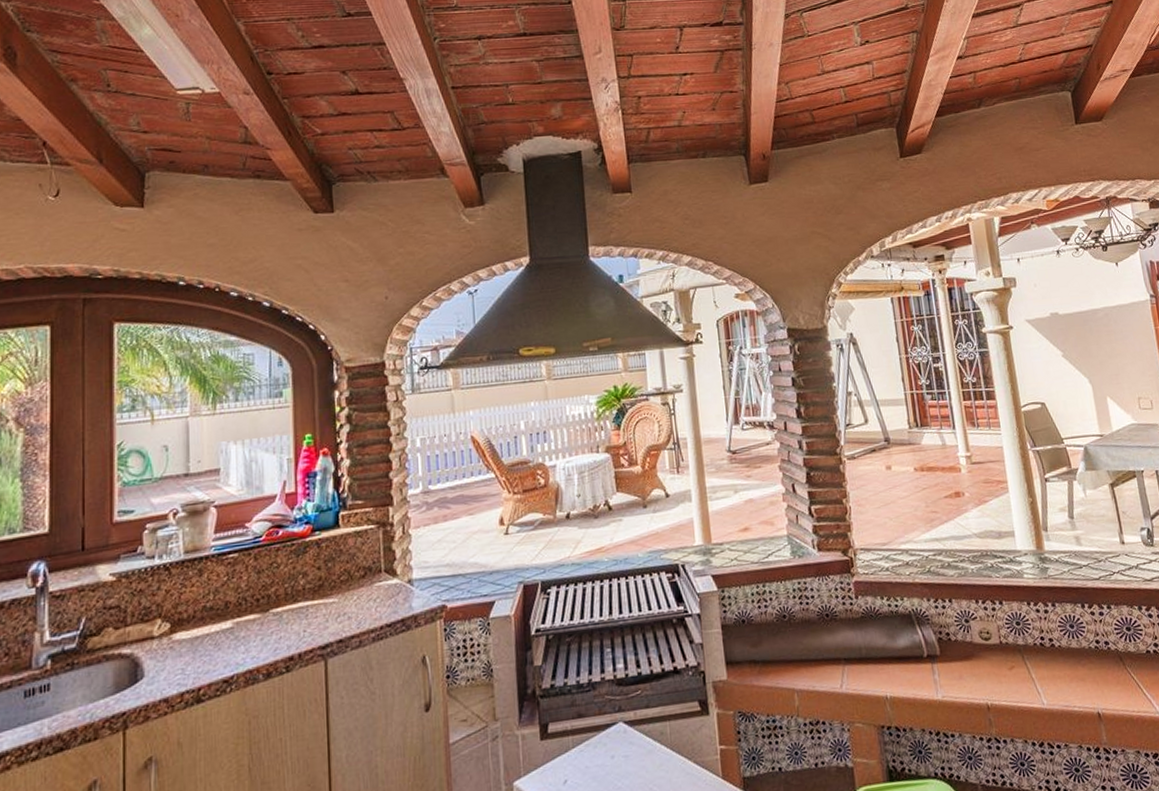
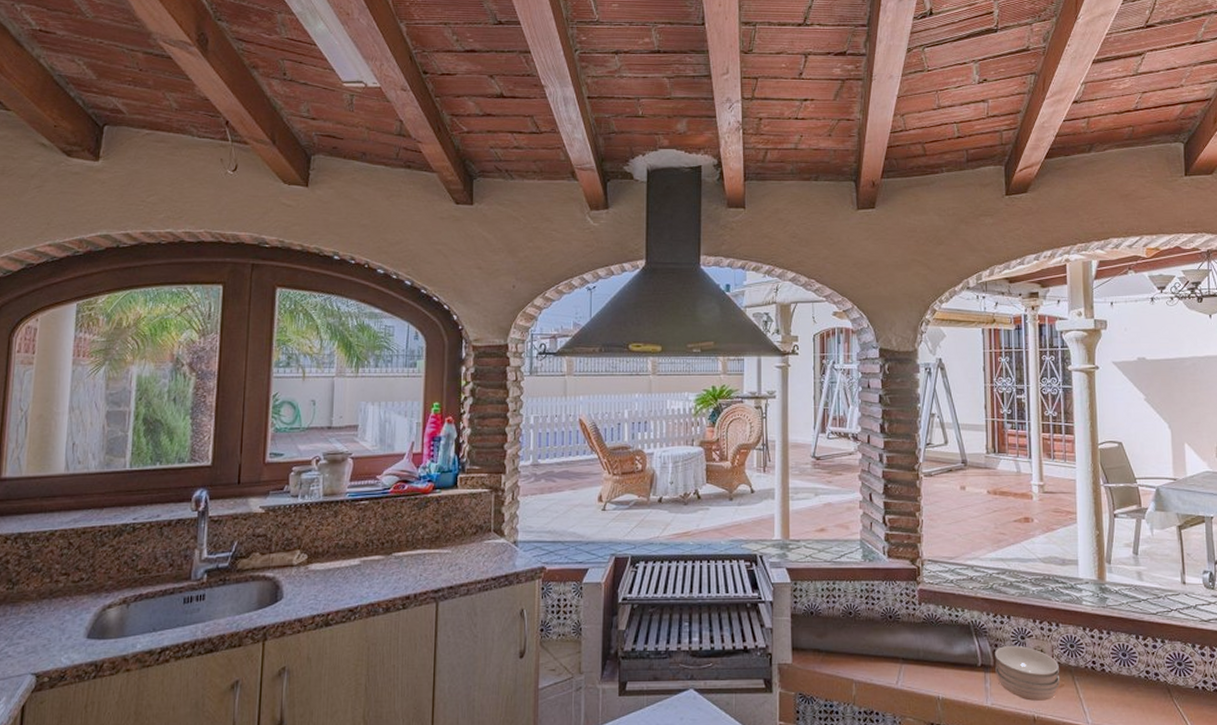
bowl: none [940,630,1010,688] -> present [995,645,1060,701]

